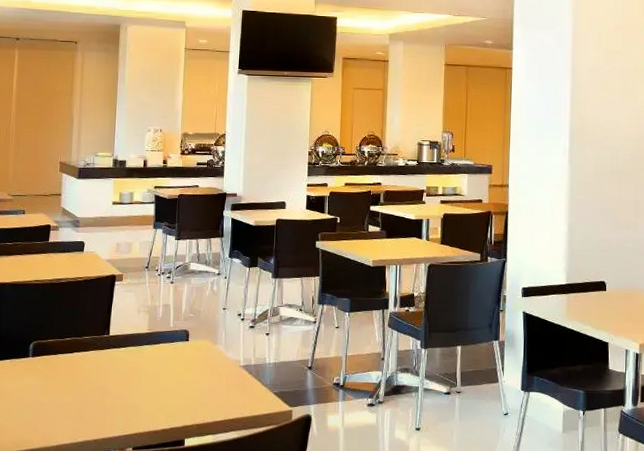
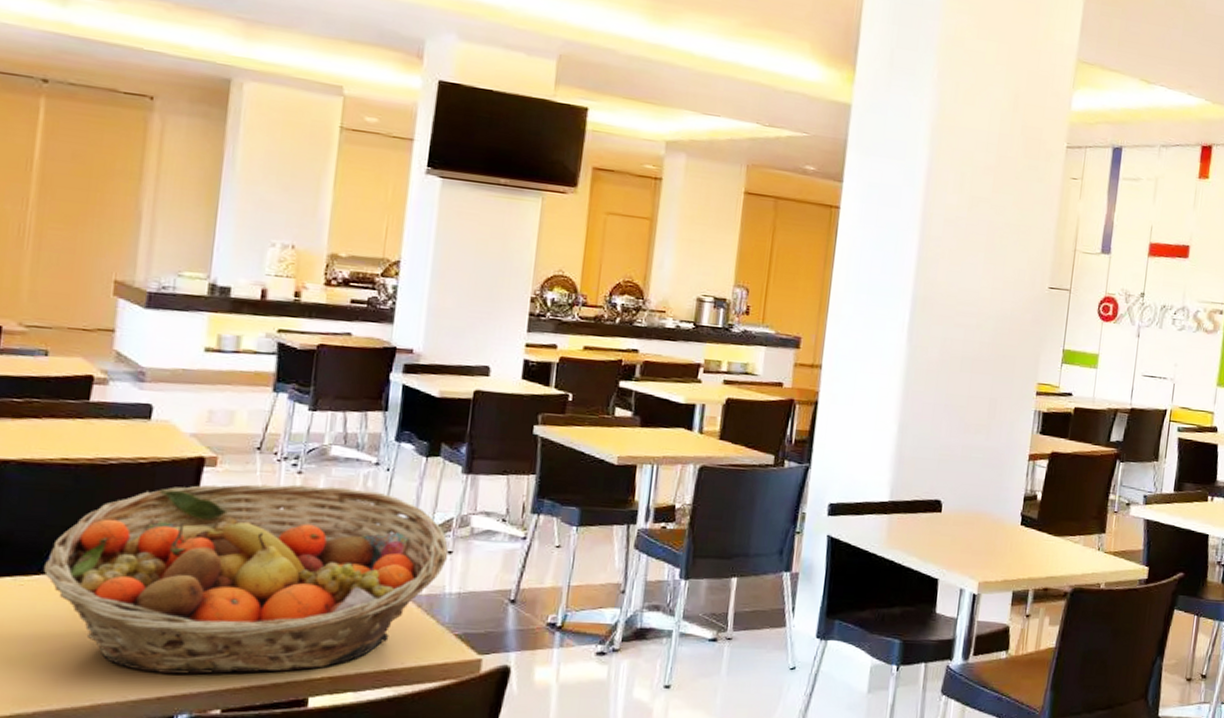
fruit basket: none [27,291,267,424] -> present [43,484,449,675]

